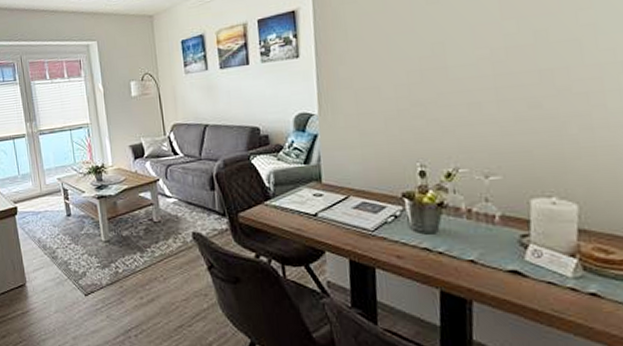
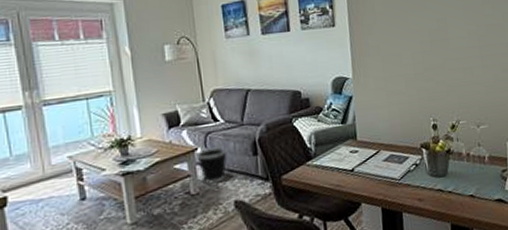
wastebasket: none [158,179,186,214] -> present [196,146,227,184]

